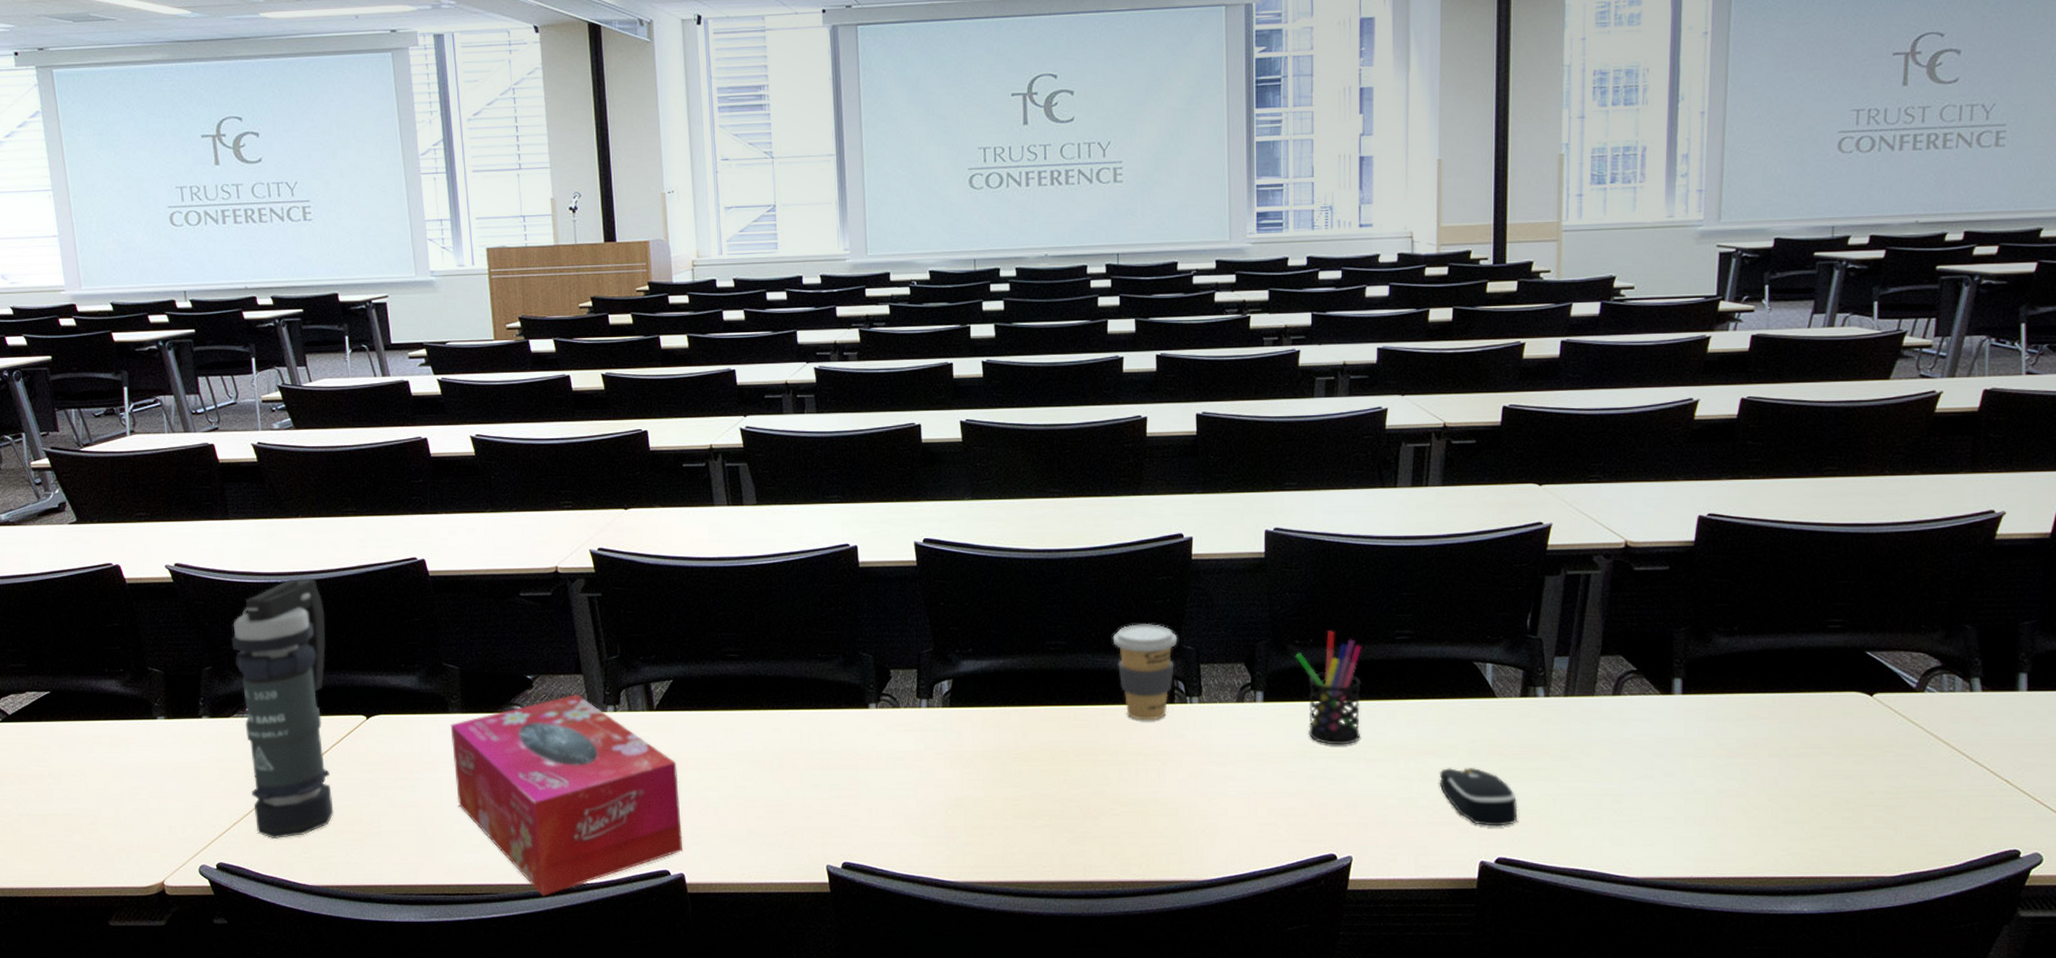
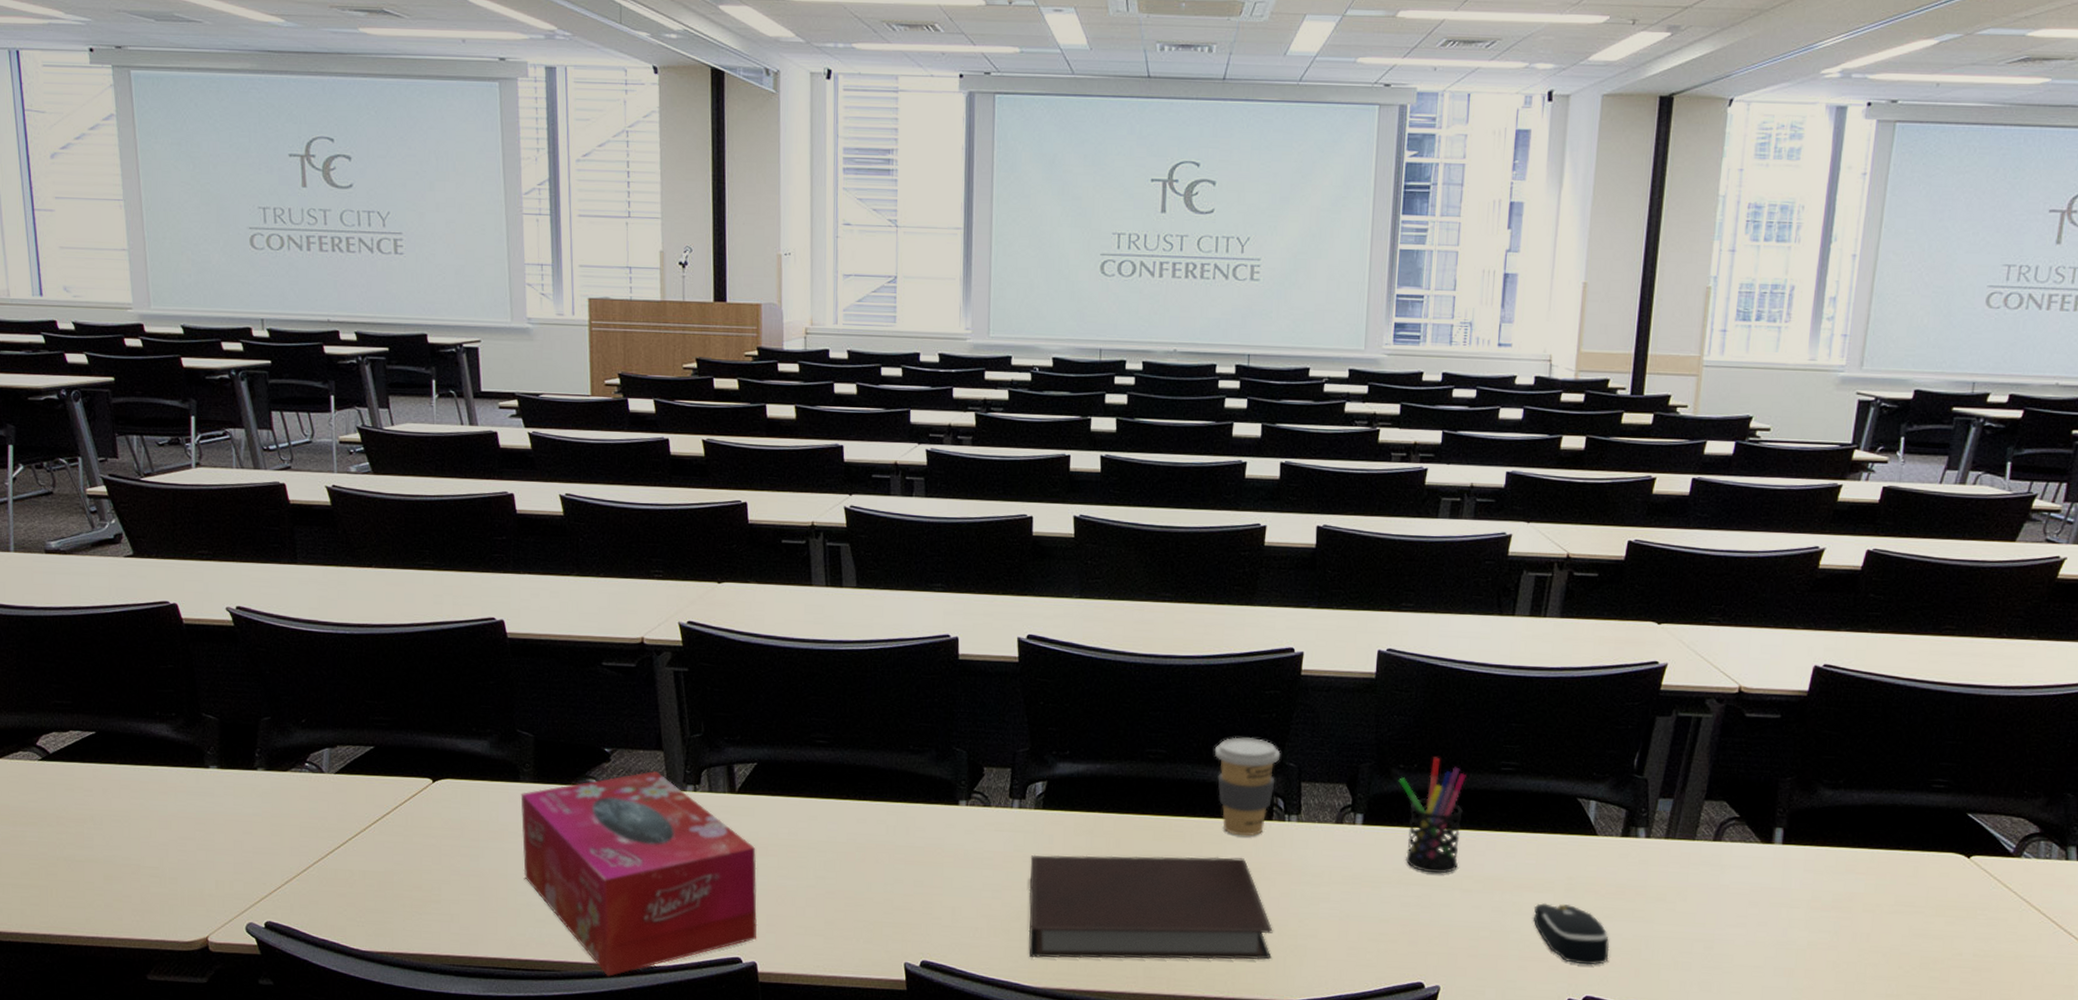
smoke grenade: present [231,577,334,839] -> none [293,630,394,901]
notebook: none [941,742,1184,852] -> present [1028,854,1273,960]

